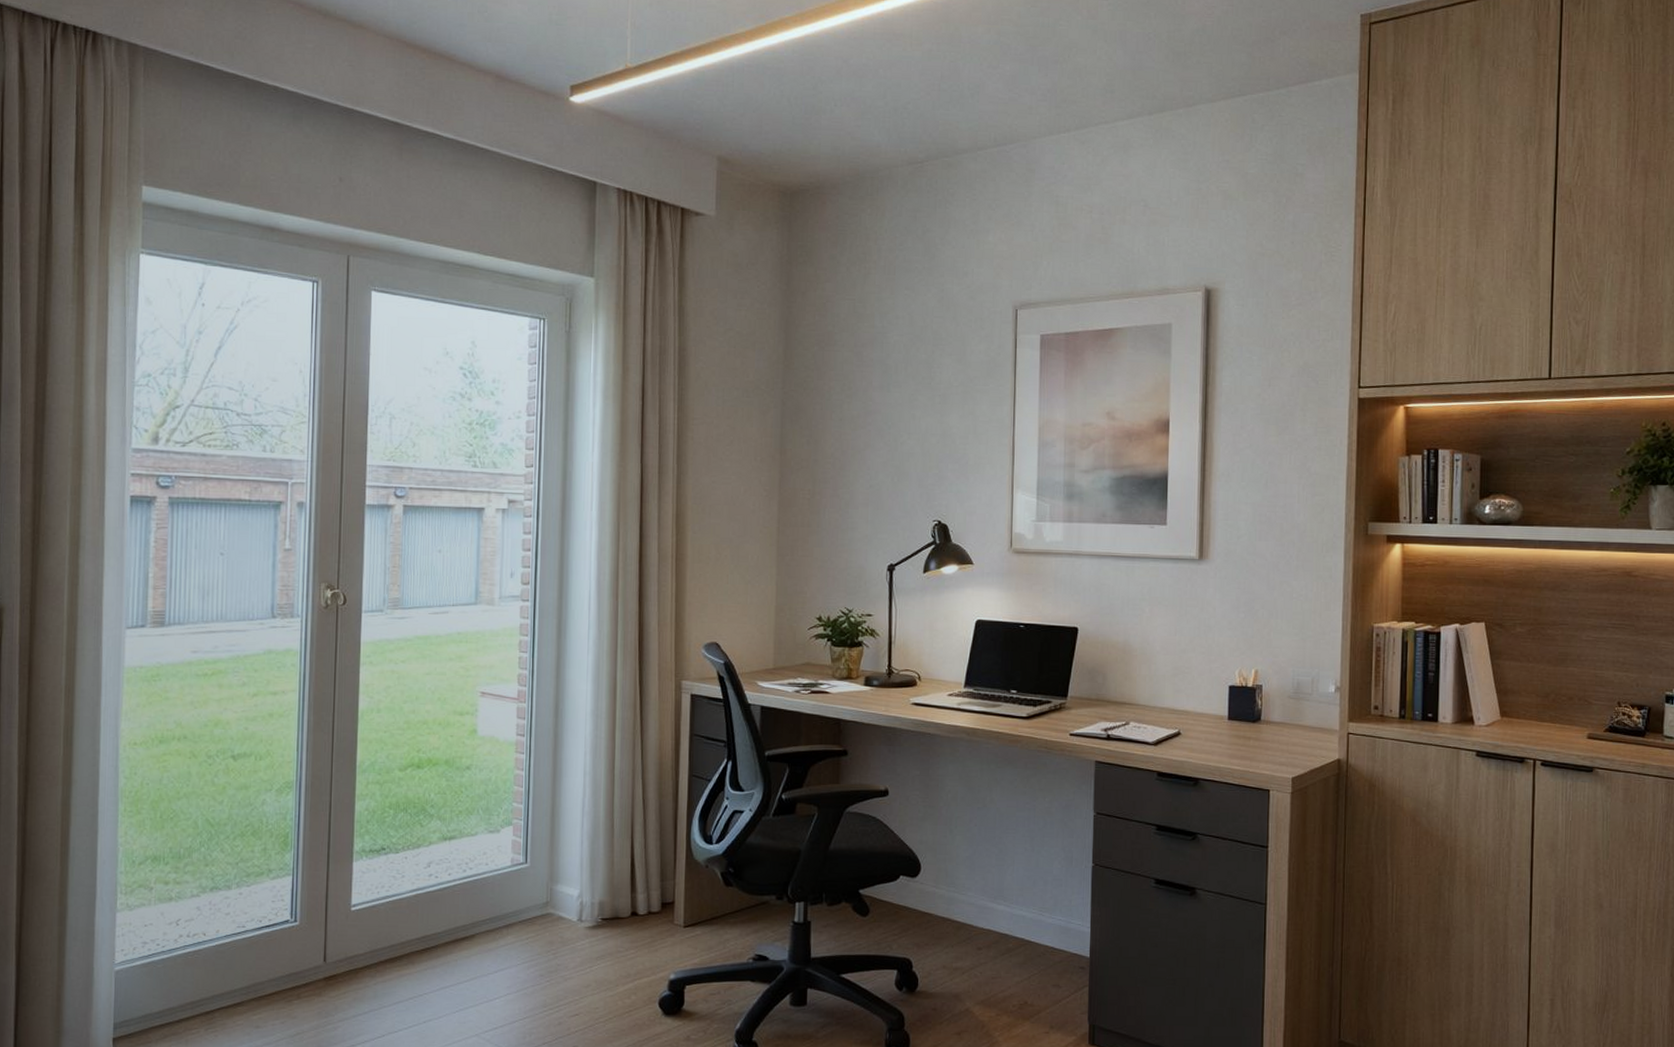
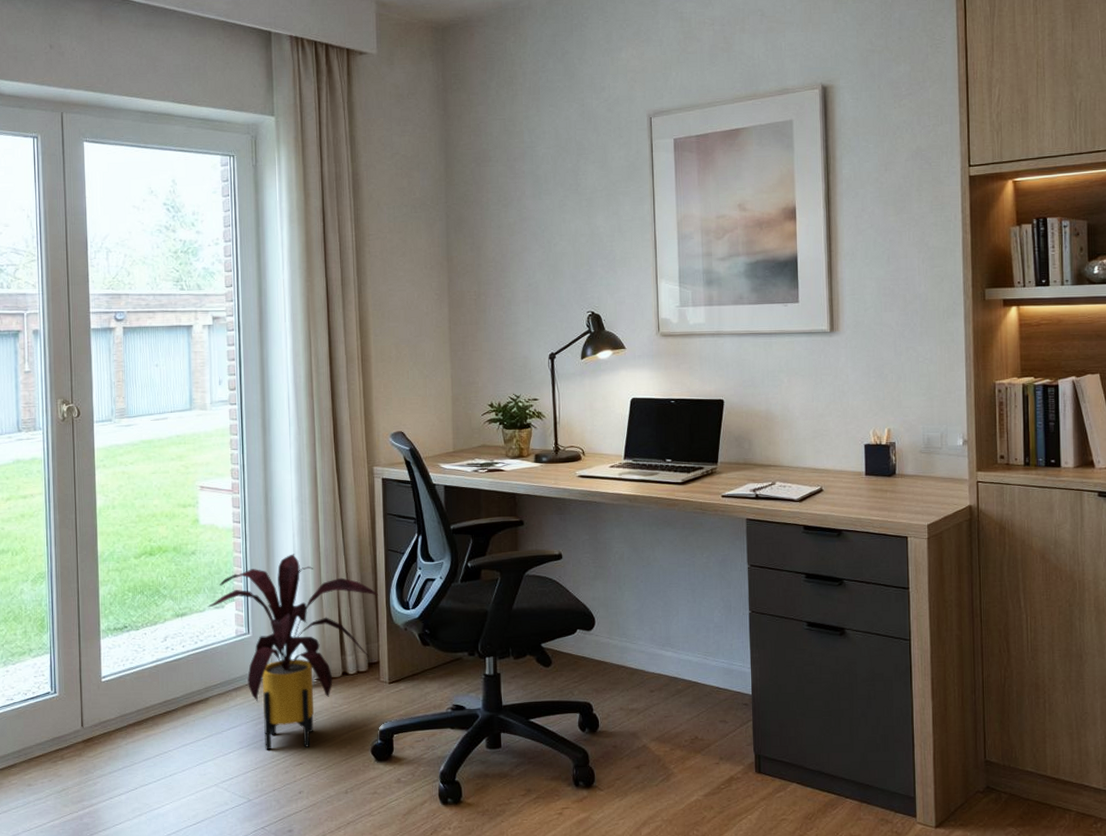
house plant: none [480,774,679,998] -> present [207,554,379,750]

